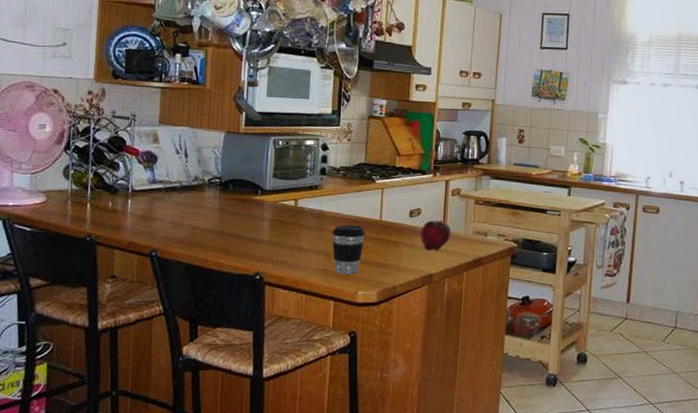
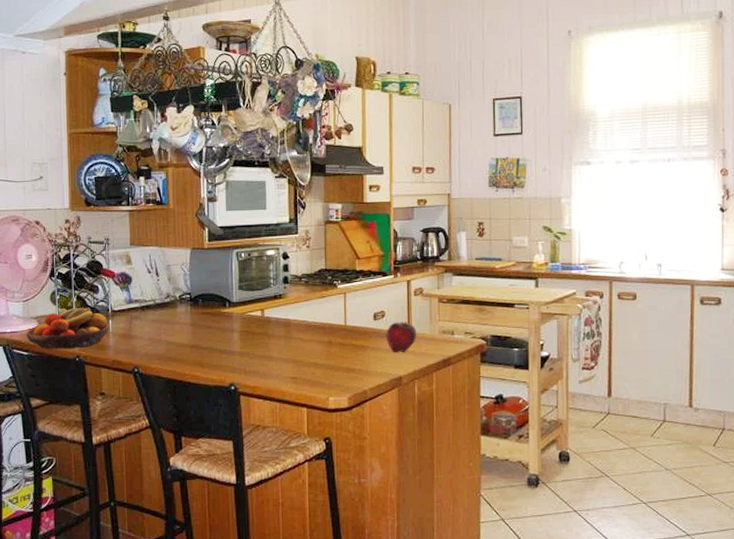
fruit bowl: none [32,184,127,227] -> present [26,308,109,349]
coffee cup: present [332,225,366,275] -> none [299,332,332,381]

